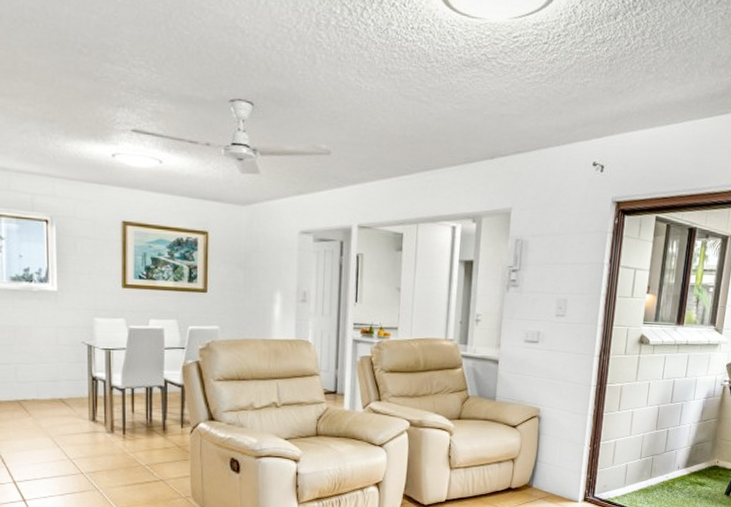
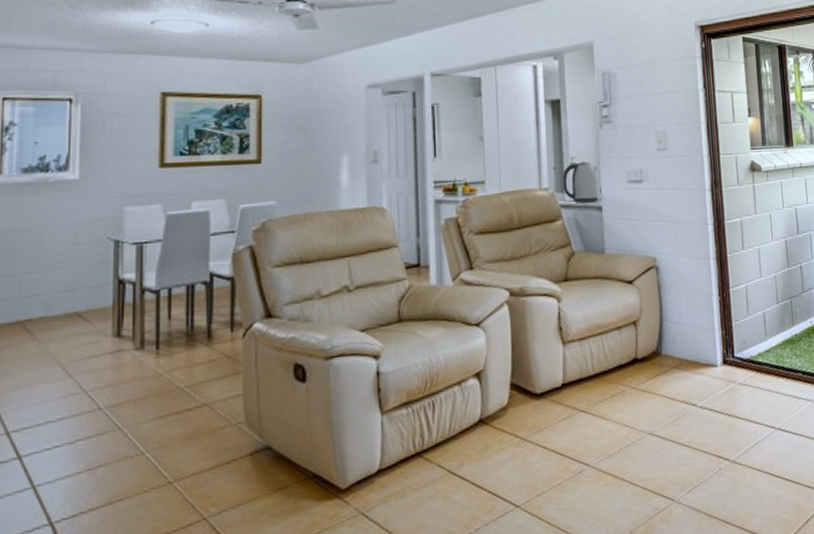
kettle: none [466,318,499,356] -> present [562,161,599,203]

